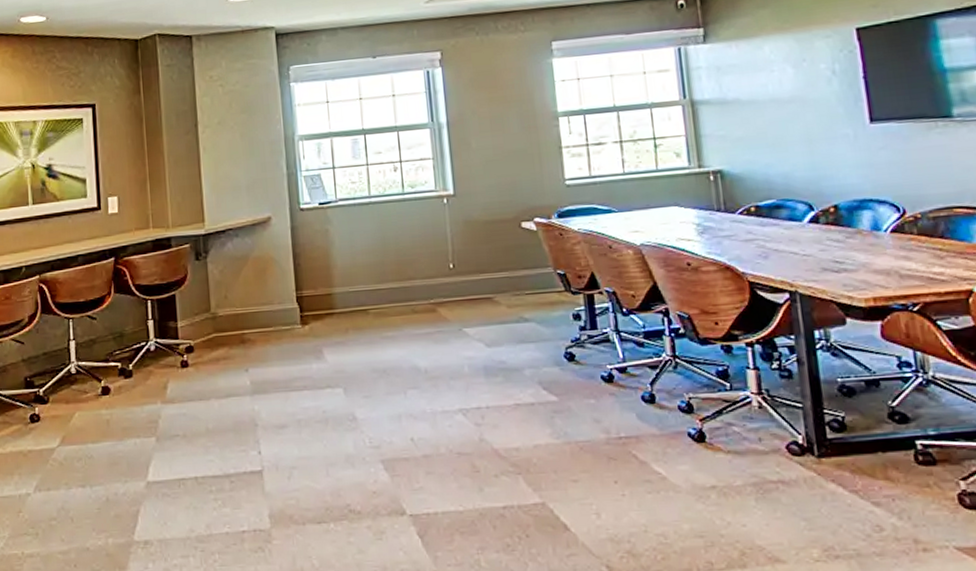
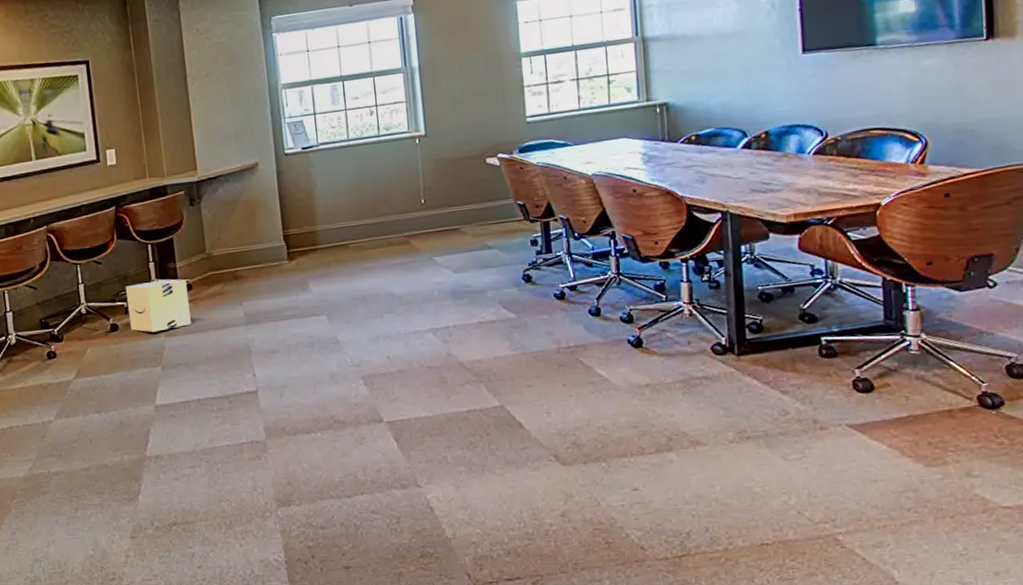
cardboard box: none [120,339,191,398] -> present [125,279,191,333]

